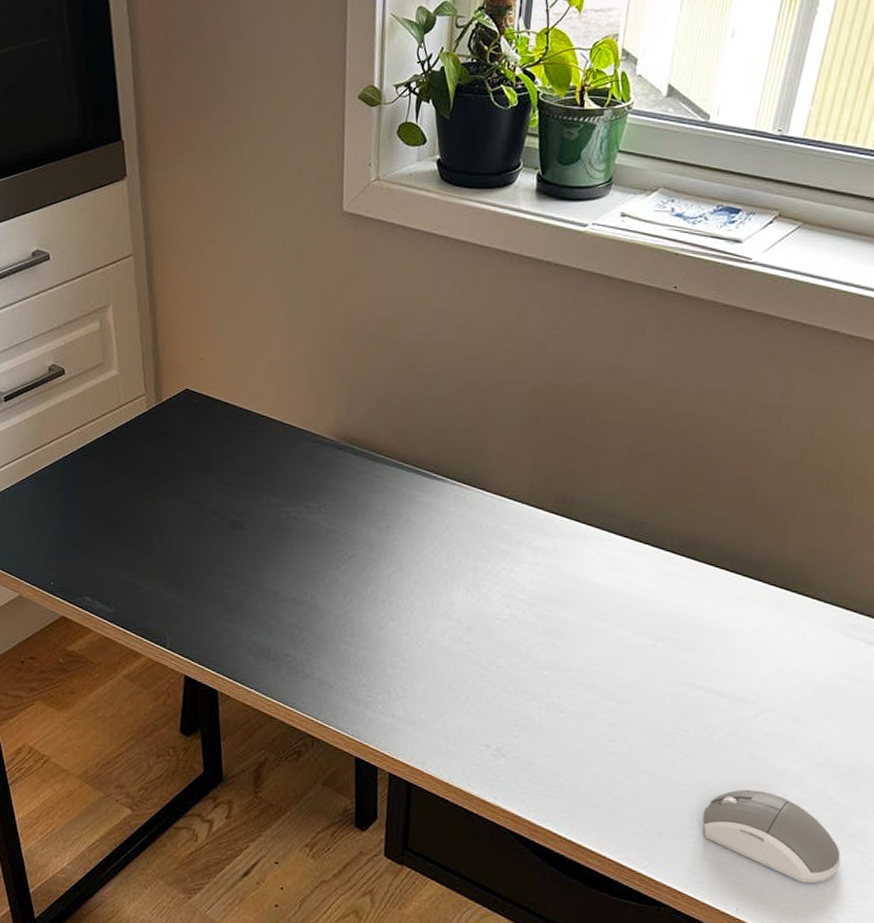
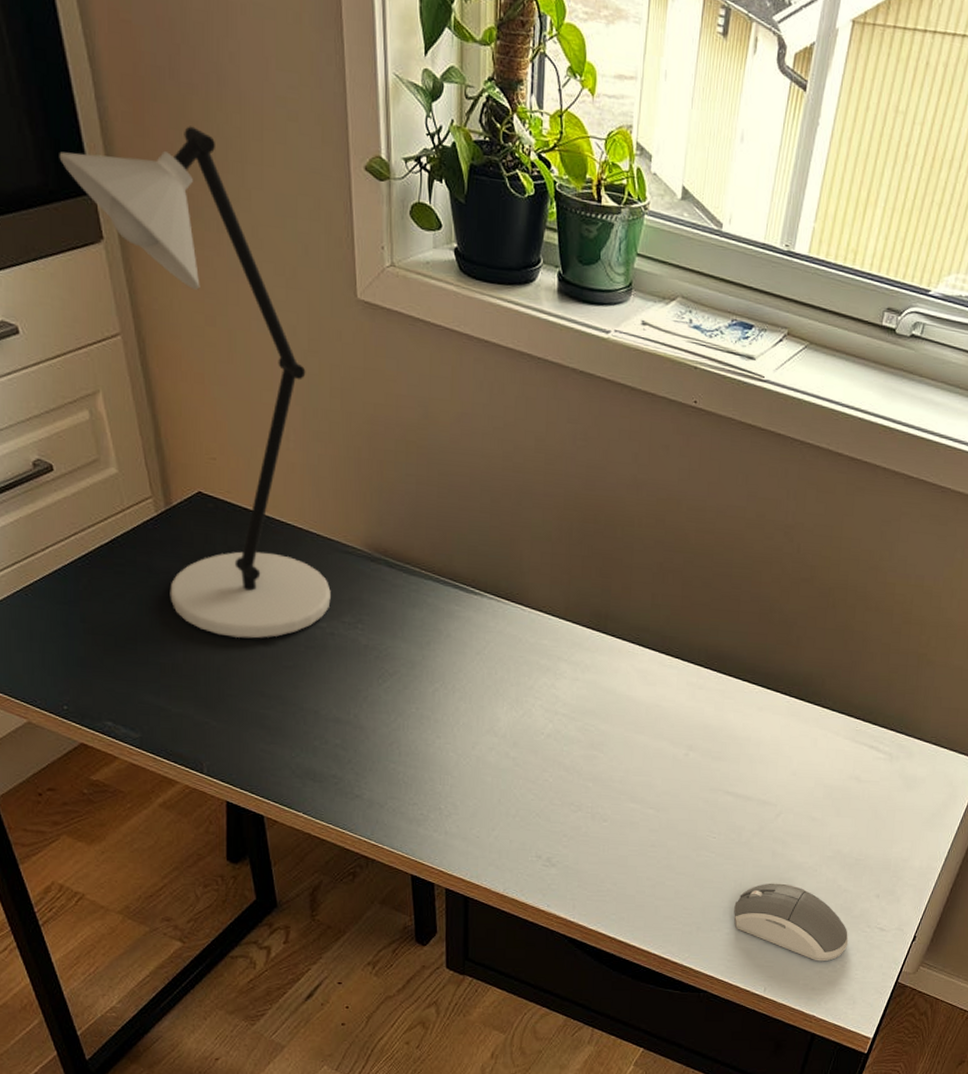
desk lamp: none [97,77,298,522] -> present [59,126,331,639]

